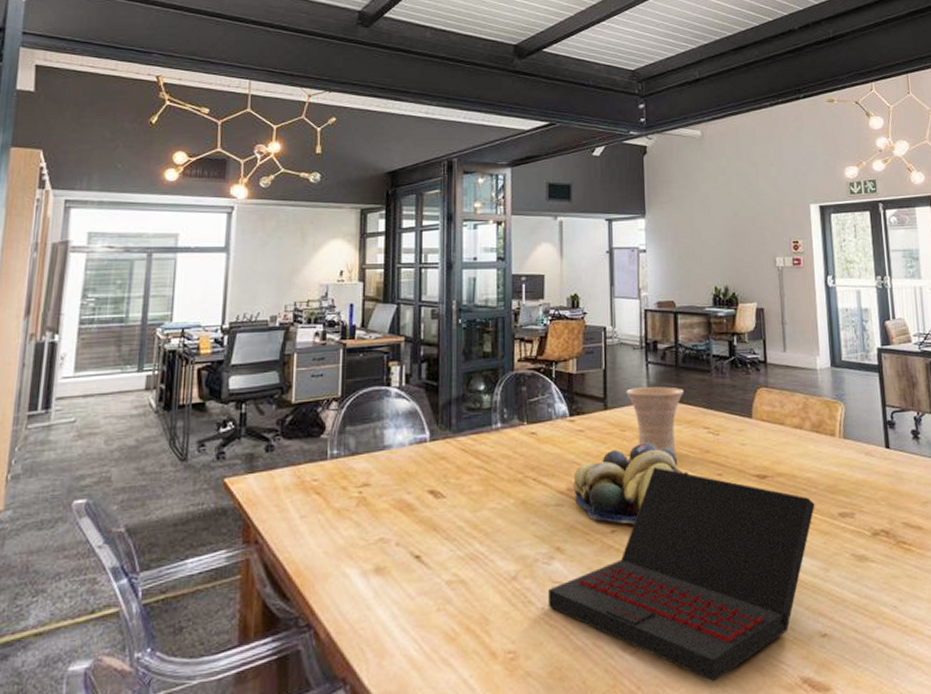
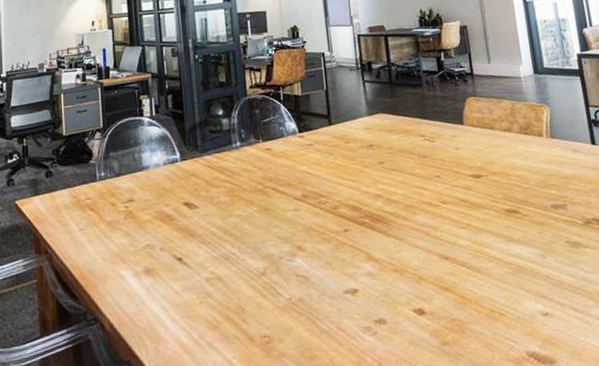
laptop: present [547,467,815,682] -> none [293,173,529,358]
fruit bowl: present [573,442,688,525] -> none [307,151,409,224]
vase: present [626,387,684,454] -> none [347,101,400,160]

